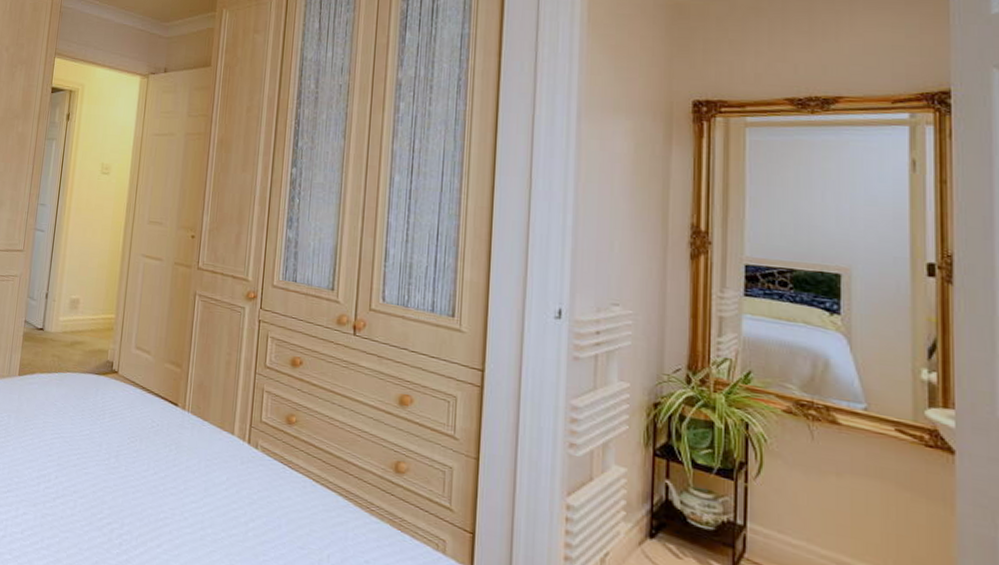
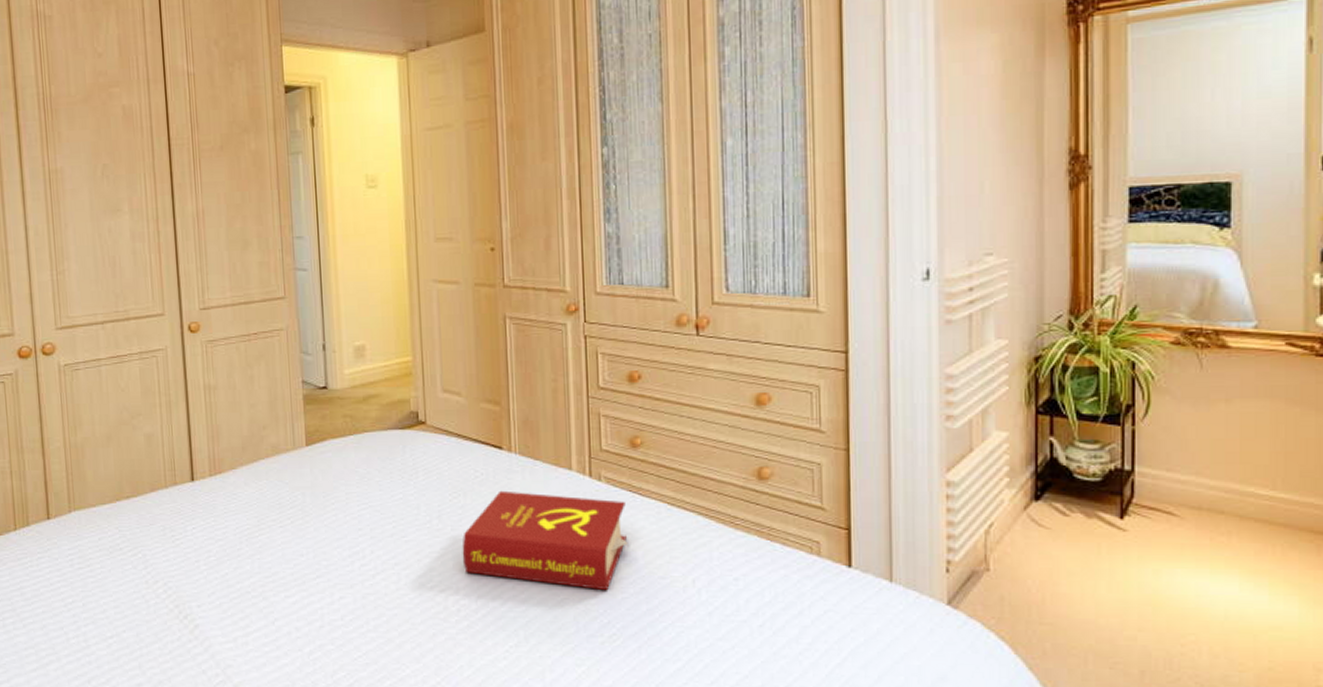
book: none [130,442,276,551] -> present [462,490,628,591]

